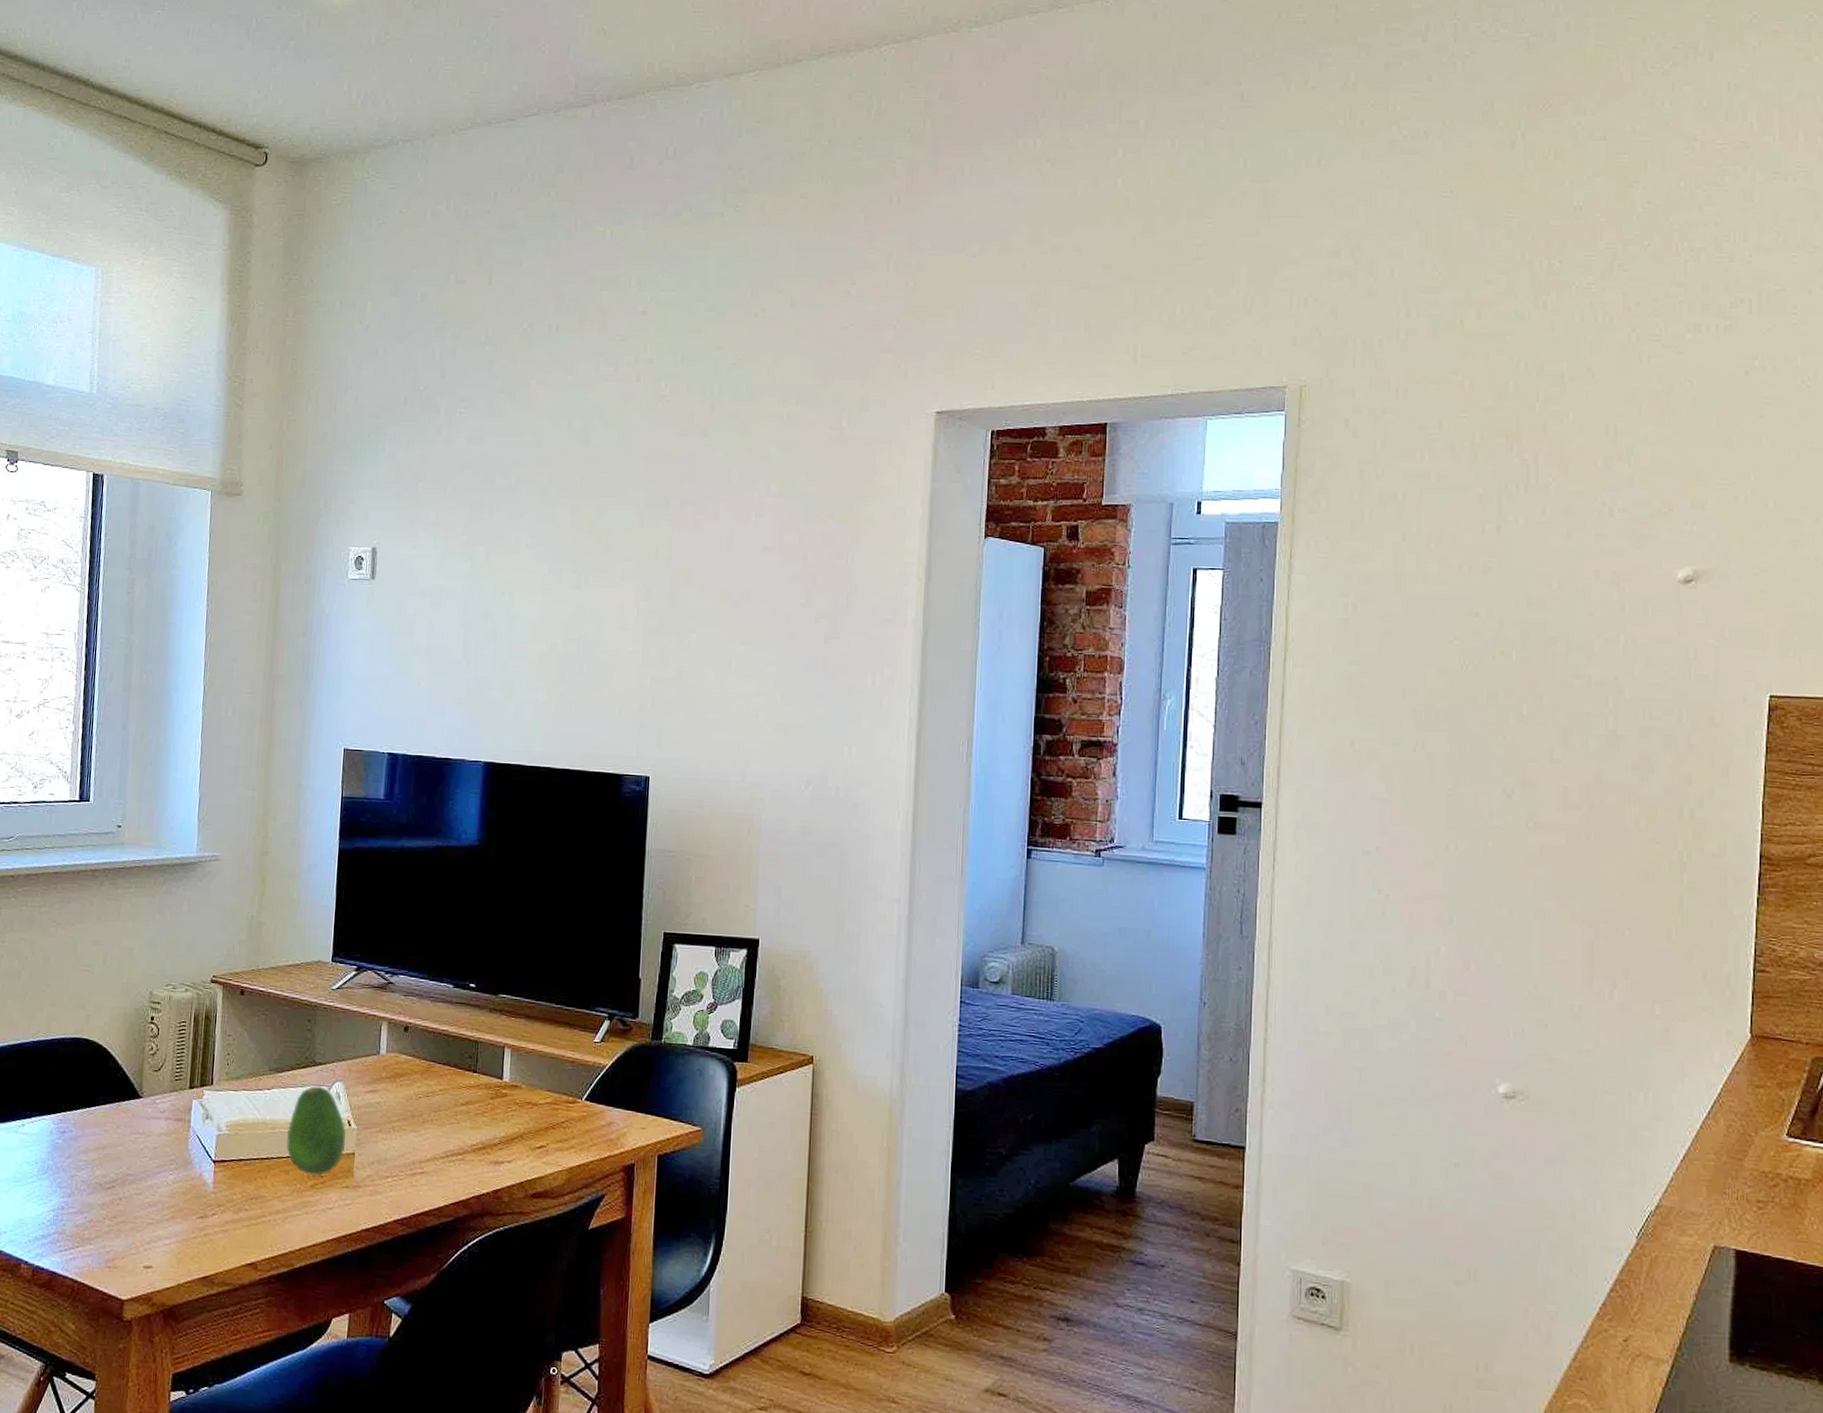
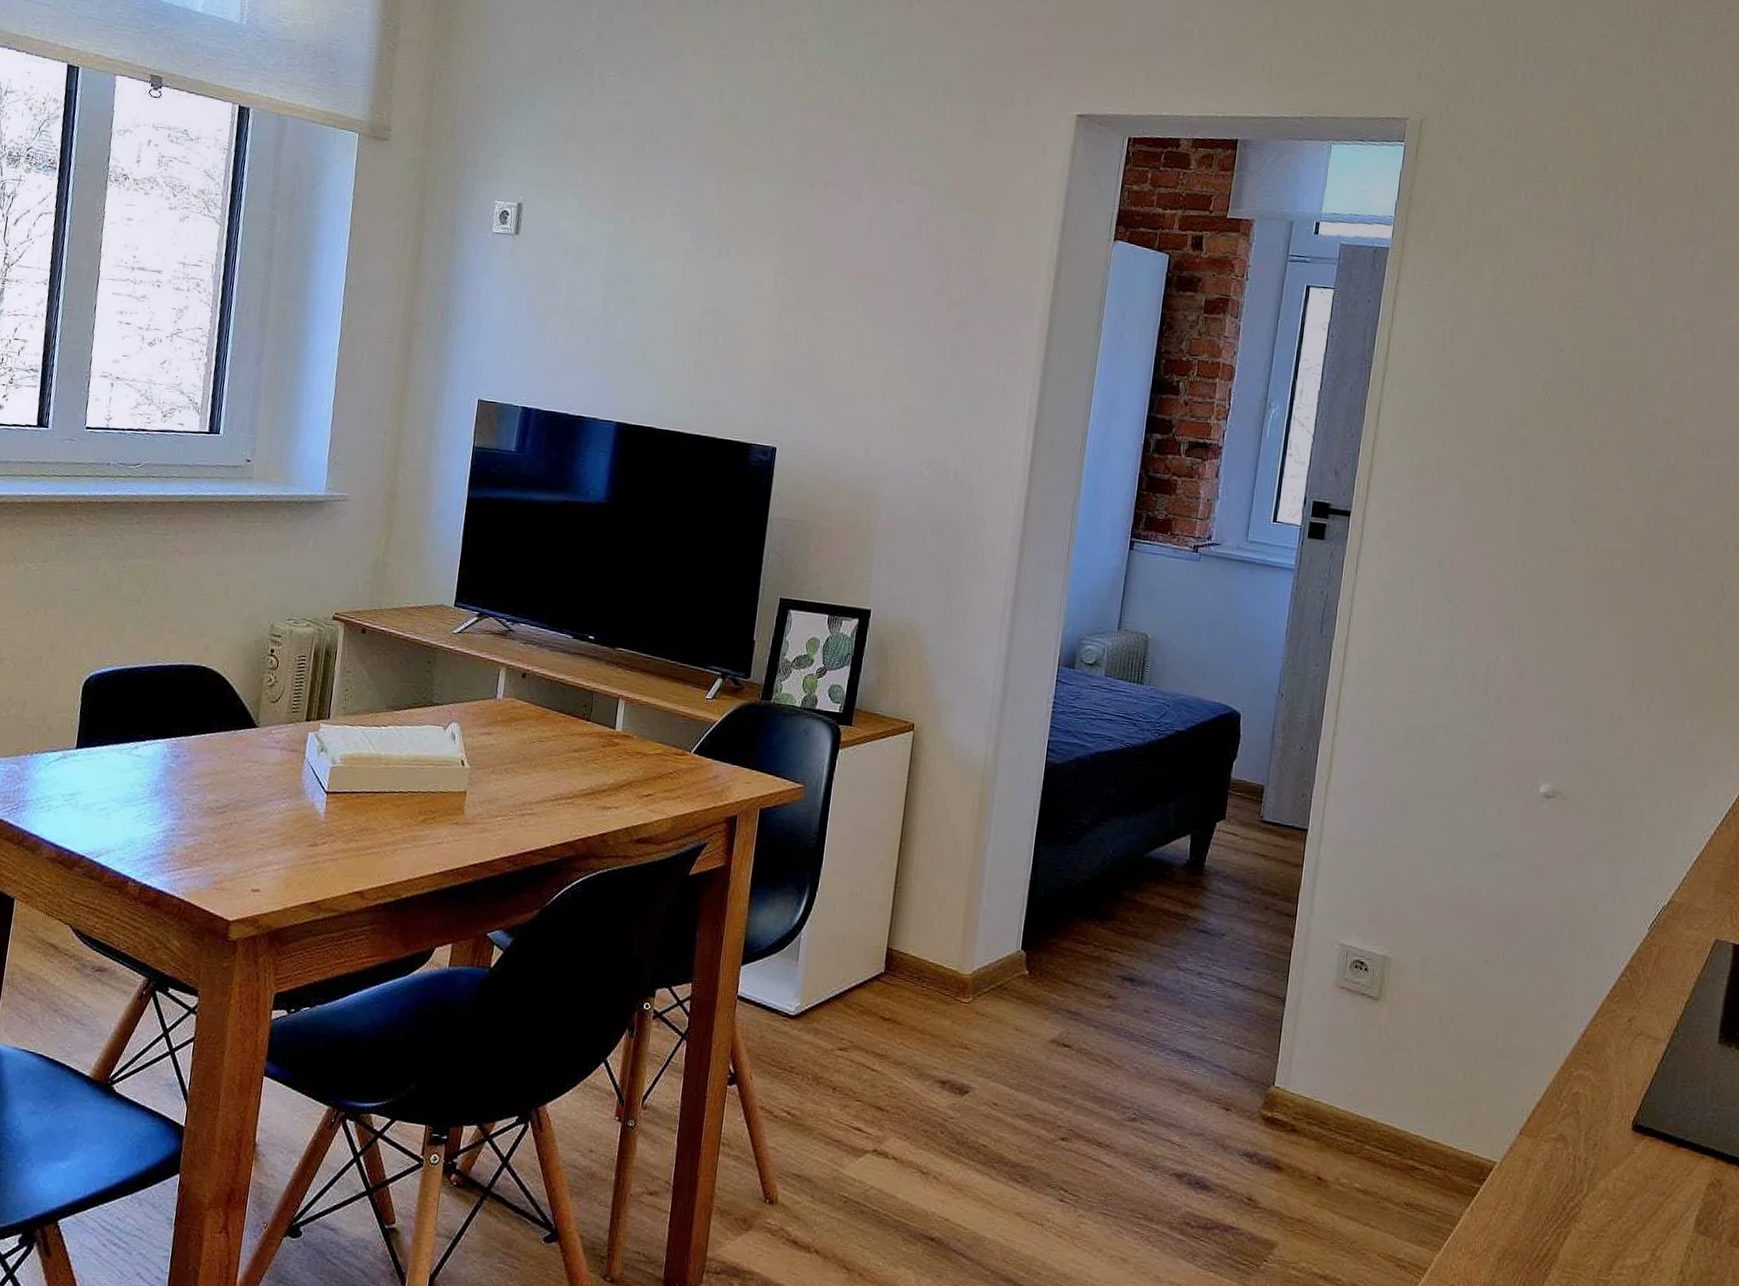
fruit: present [286,1086,347,1176] -> none [399,725,460,812]

